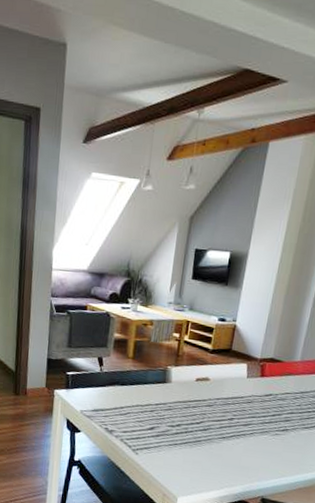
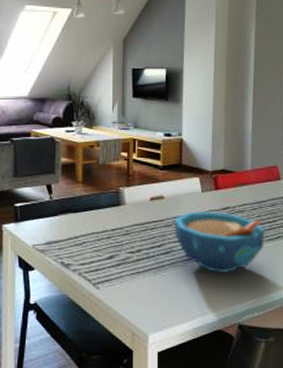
bowl: none [214,394,303,453] -> present [174,211,265,273]

